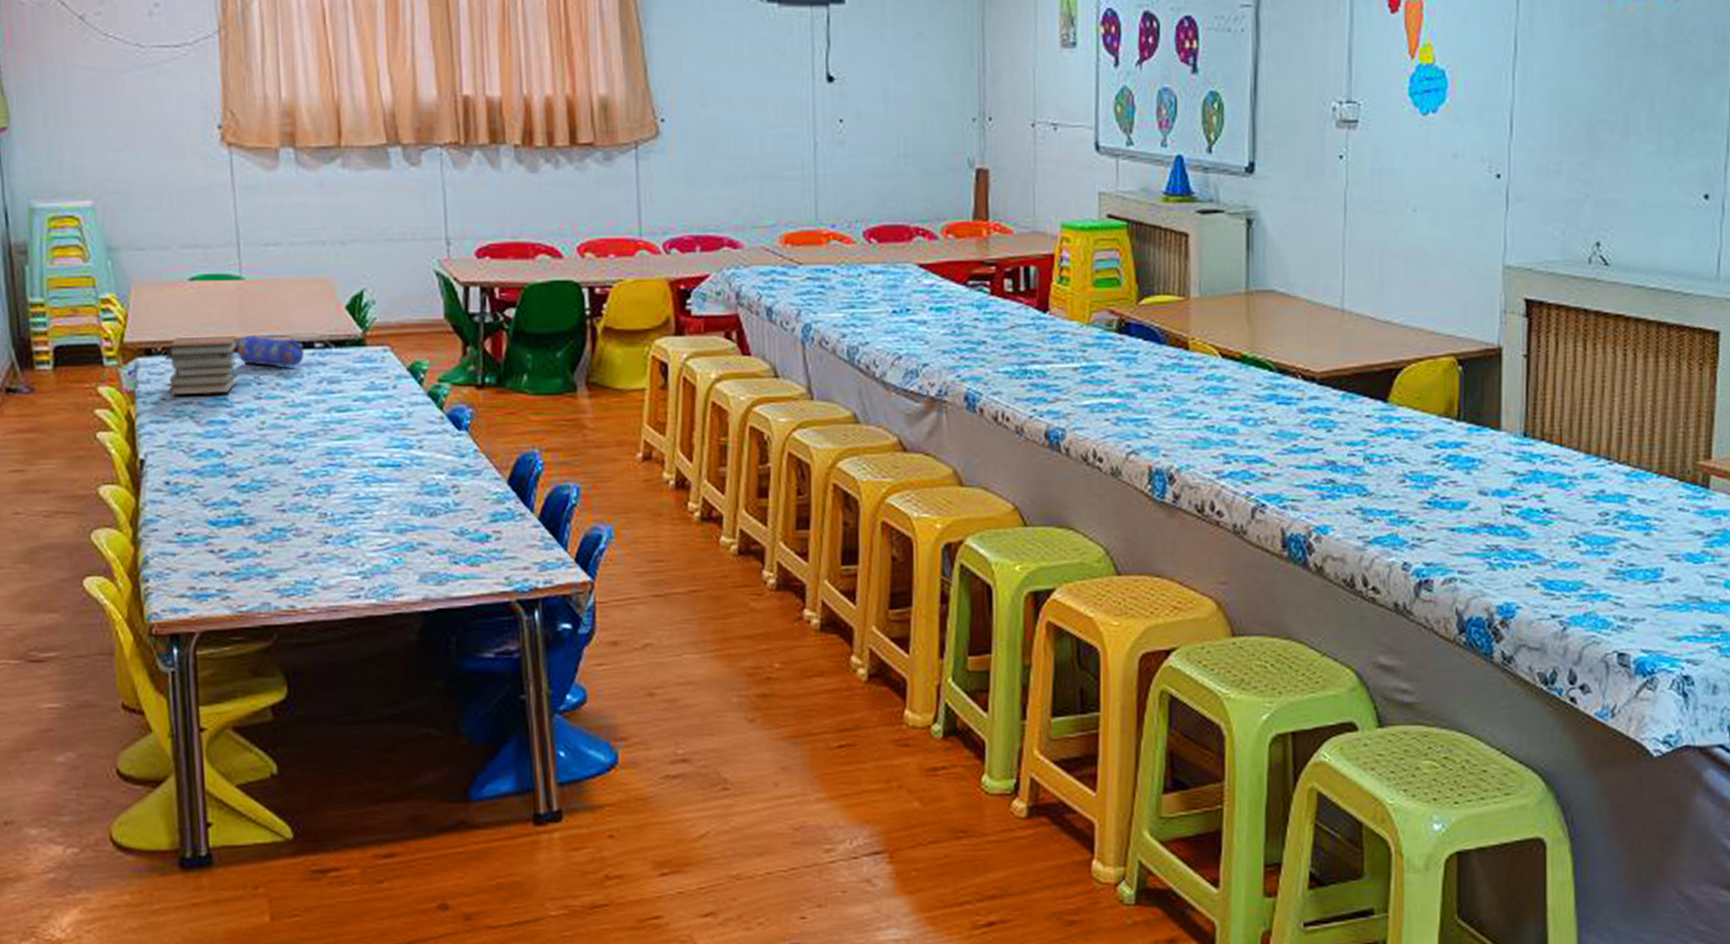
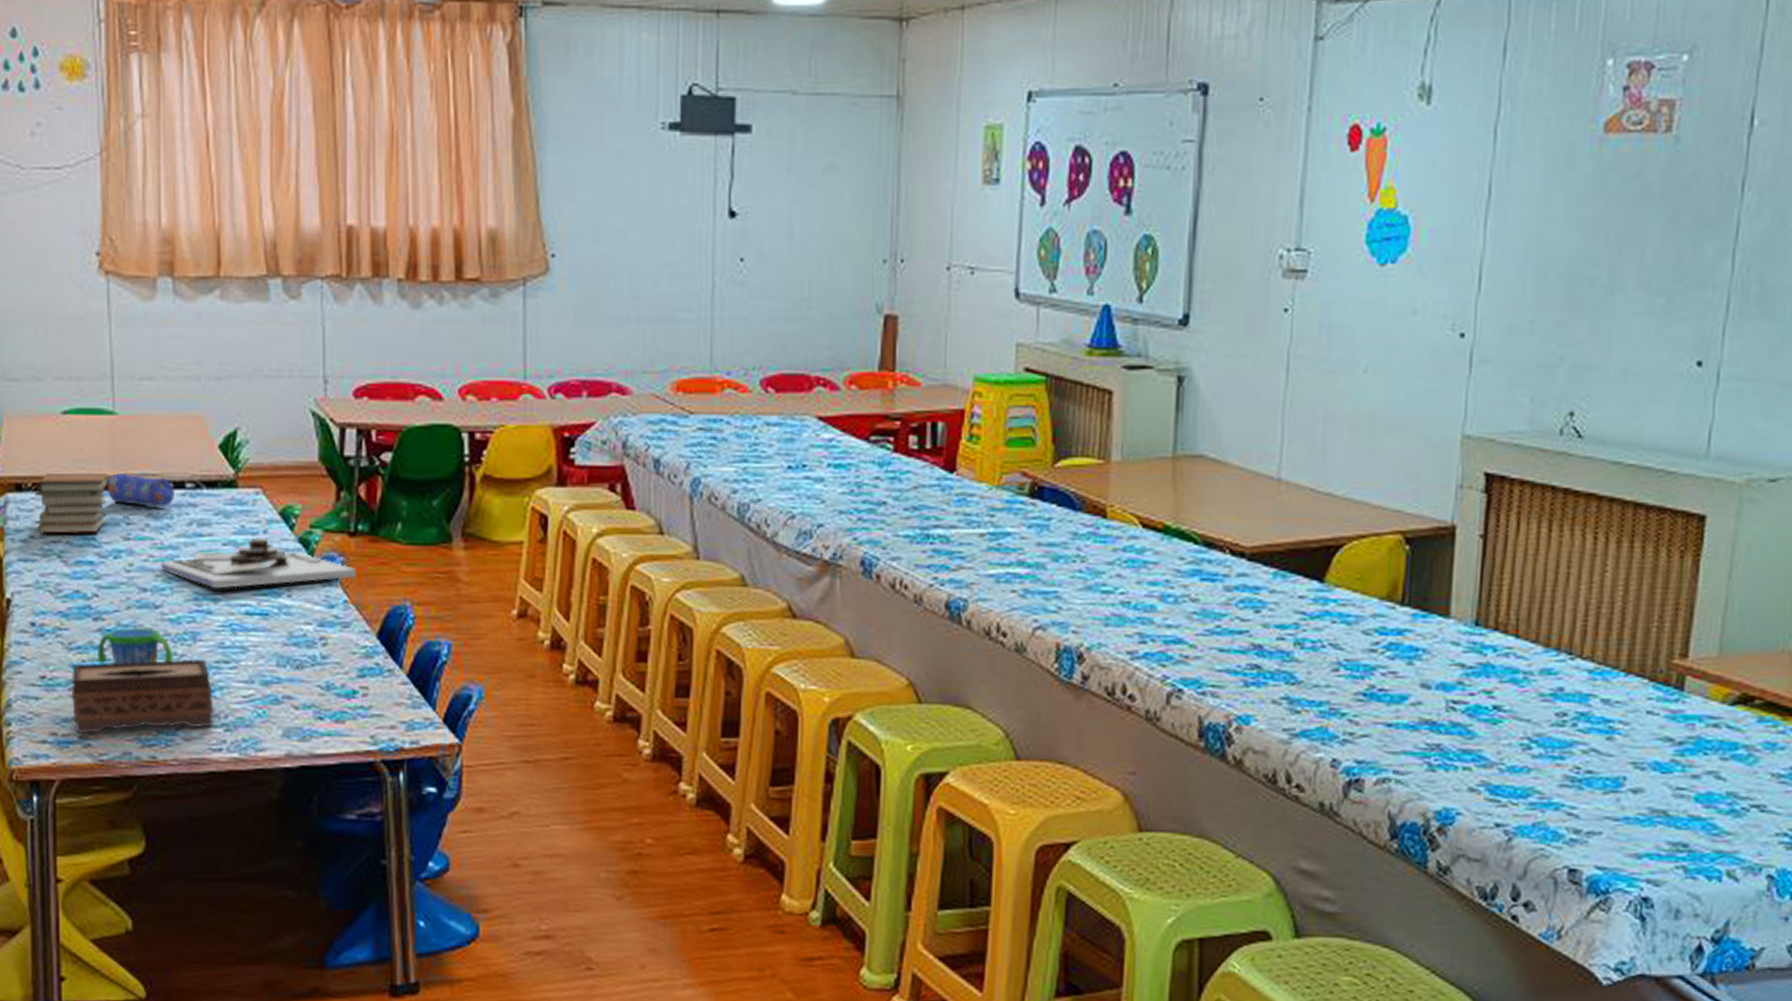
tissue box: none [208,510,351,587] -> present [72,658,214,734]
snack cup: none [233,482,309,519] -> present [98,628,174,665]
board game: none [293,393,484,443] -> present [161,537,356,589]

